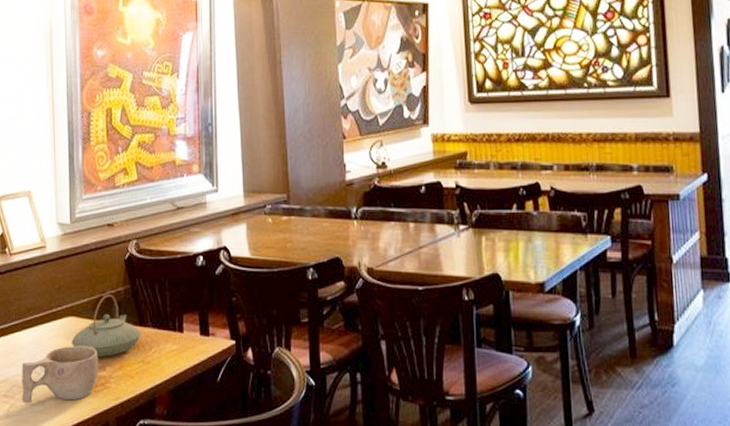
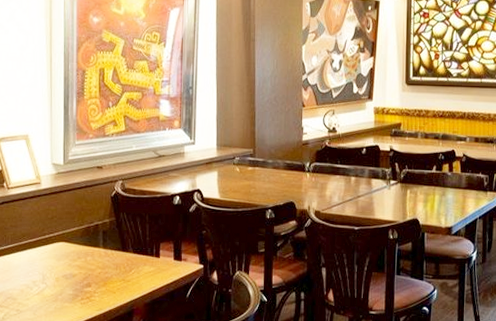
cup: present [22,346,98,404] -> none [15,266,85,313]
teapot: present [71,294,142,357] -> none [61,225,124,276]

